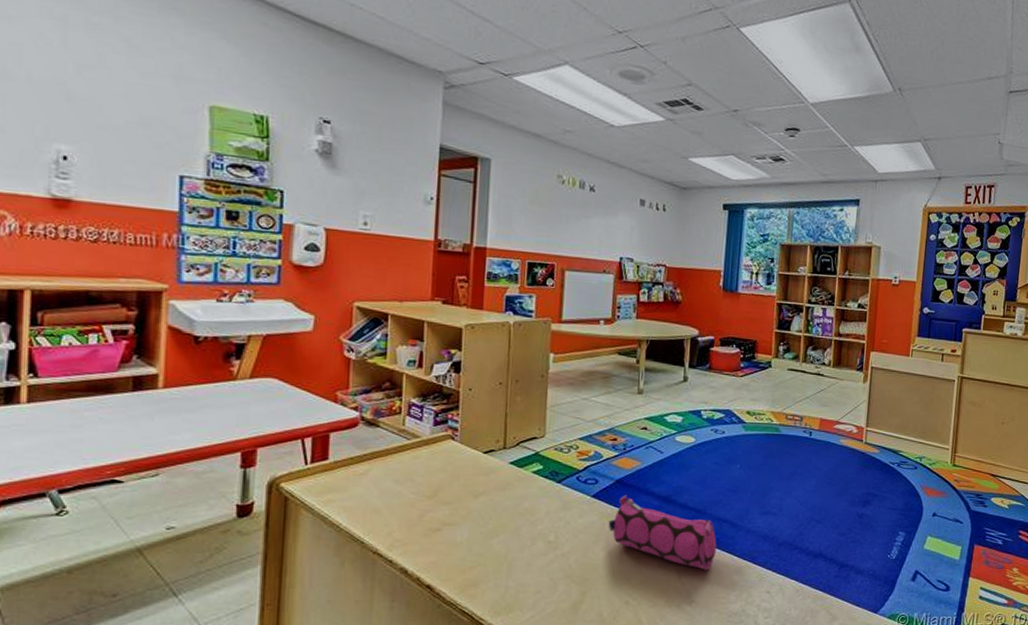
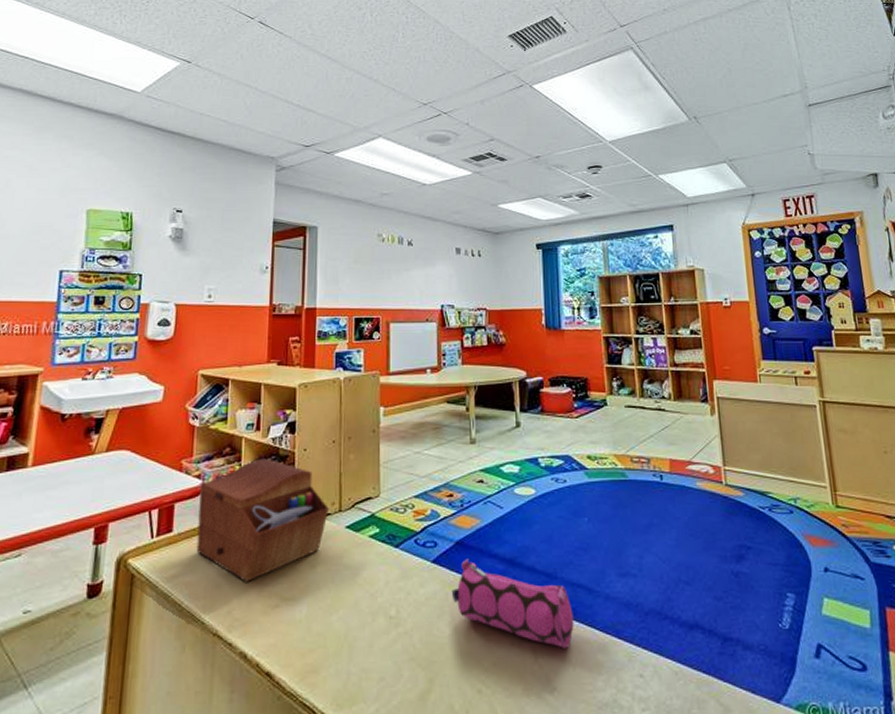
sewing box: none [354,395,493,508] -> present [196,458,329,582]

